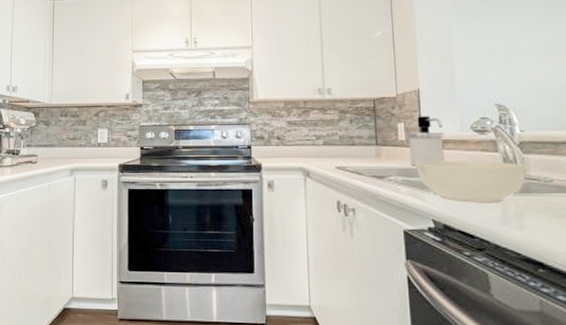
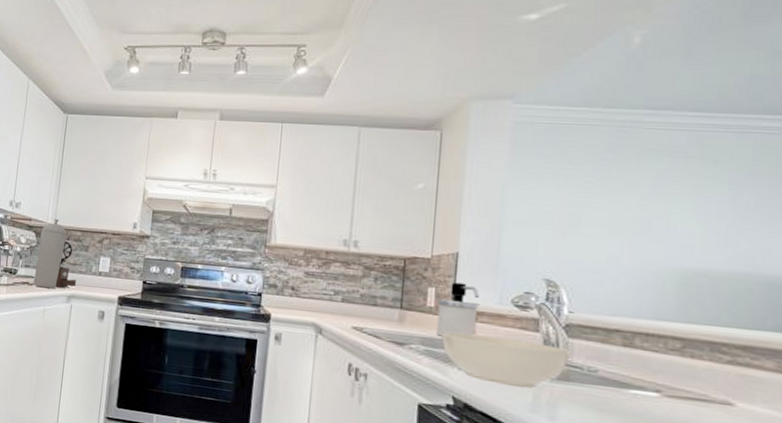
canister: none [36,98,65,165] -> present [33,219,68,289]
coffee grinder: none [57,118,78,163] -> present [55,241,77,289]

